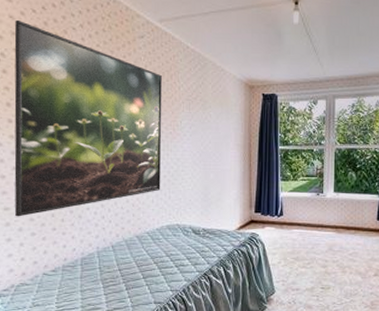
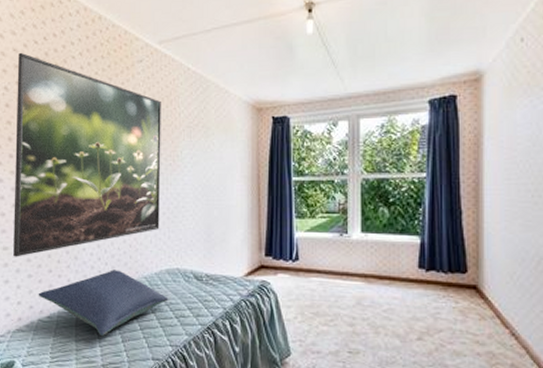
pillow: none [42,226,169,285] -> present [38,269,169,336]

